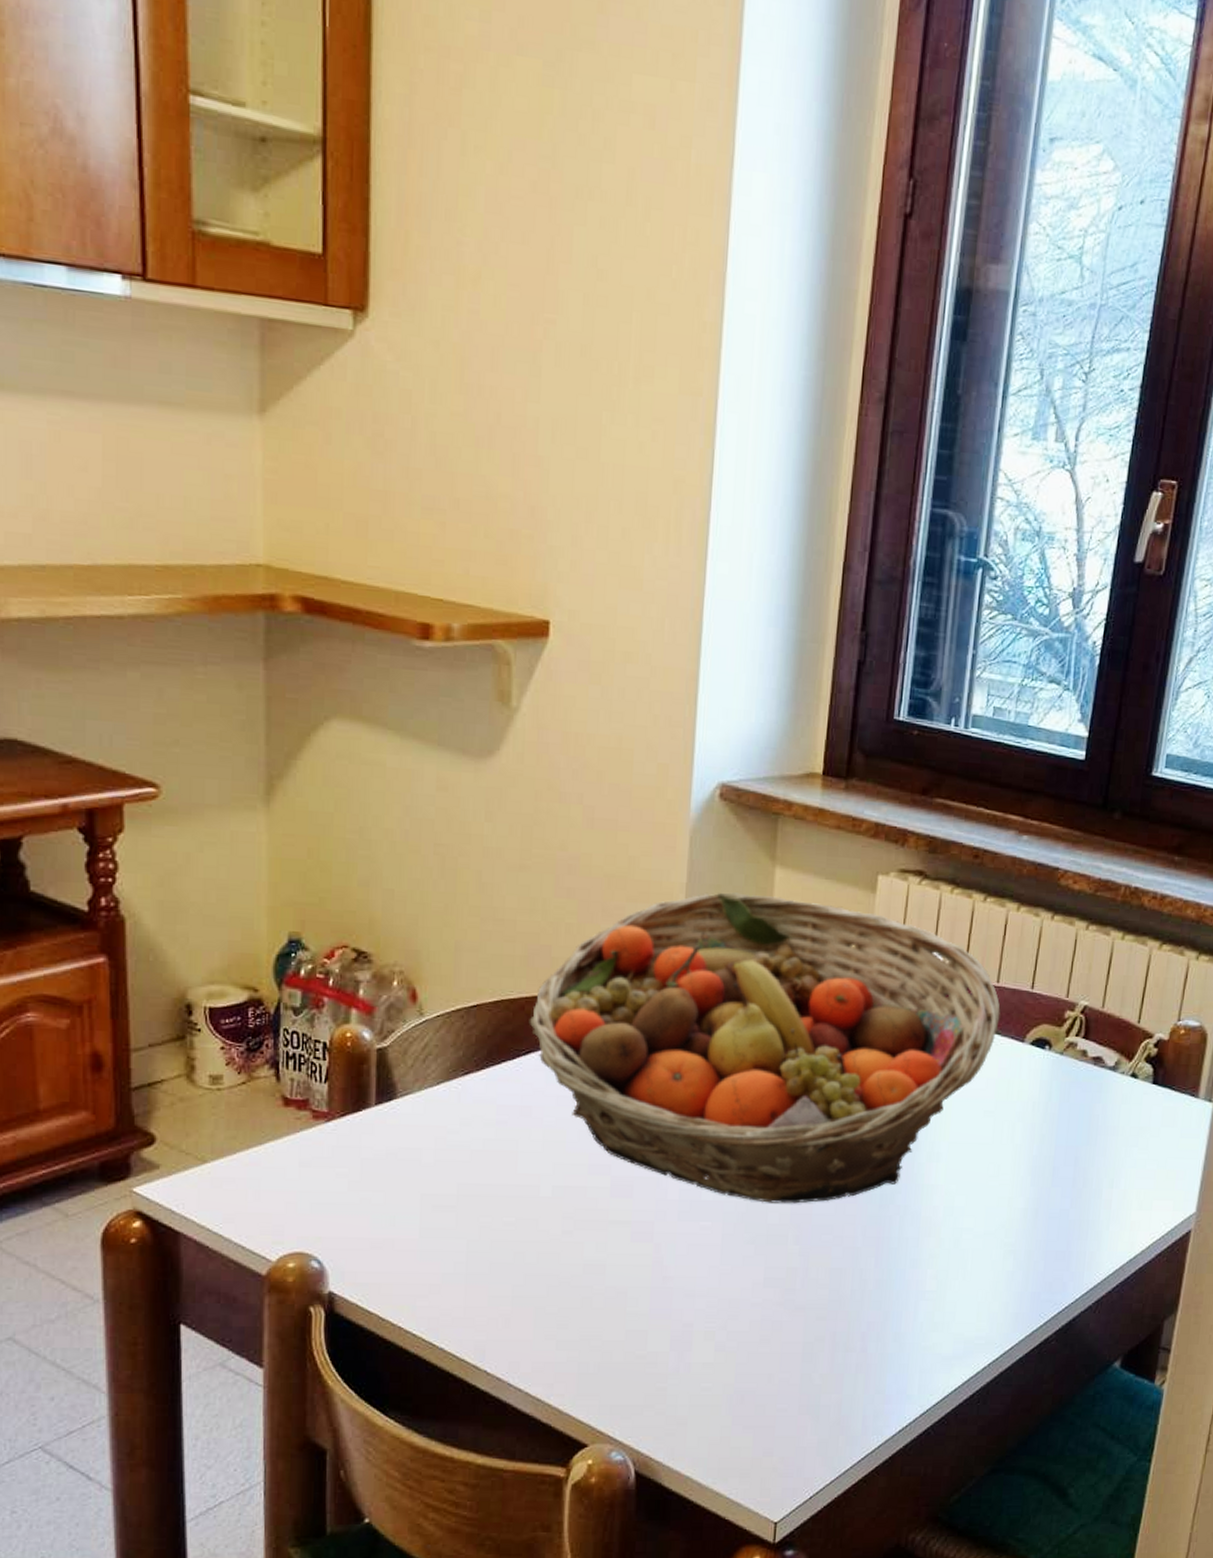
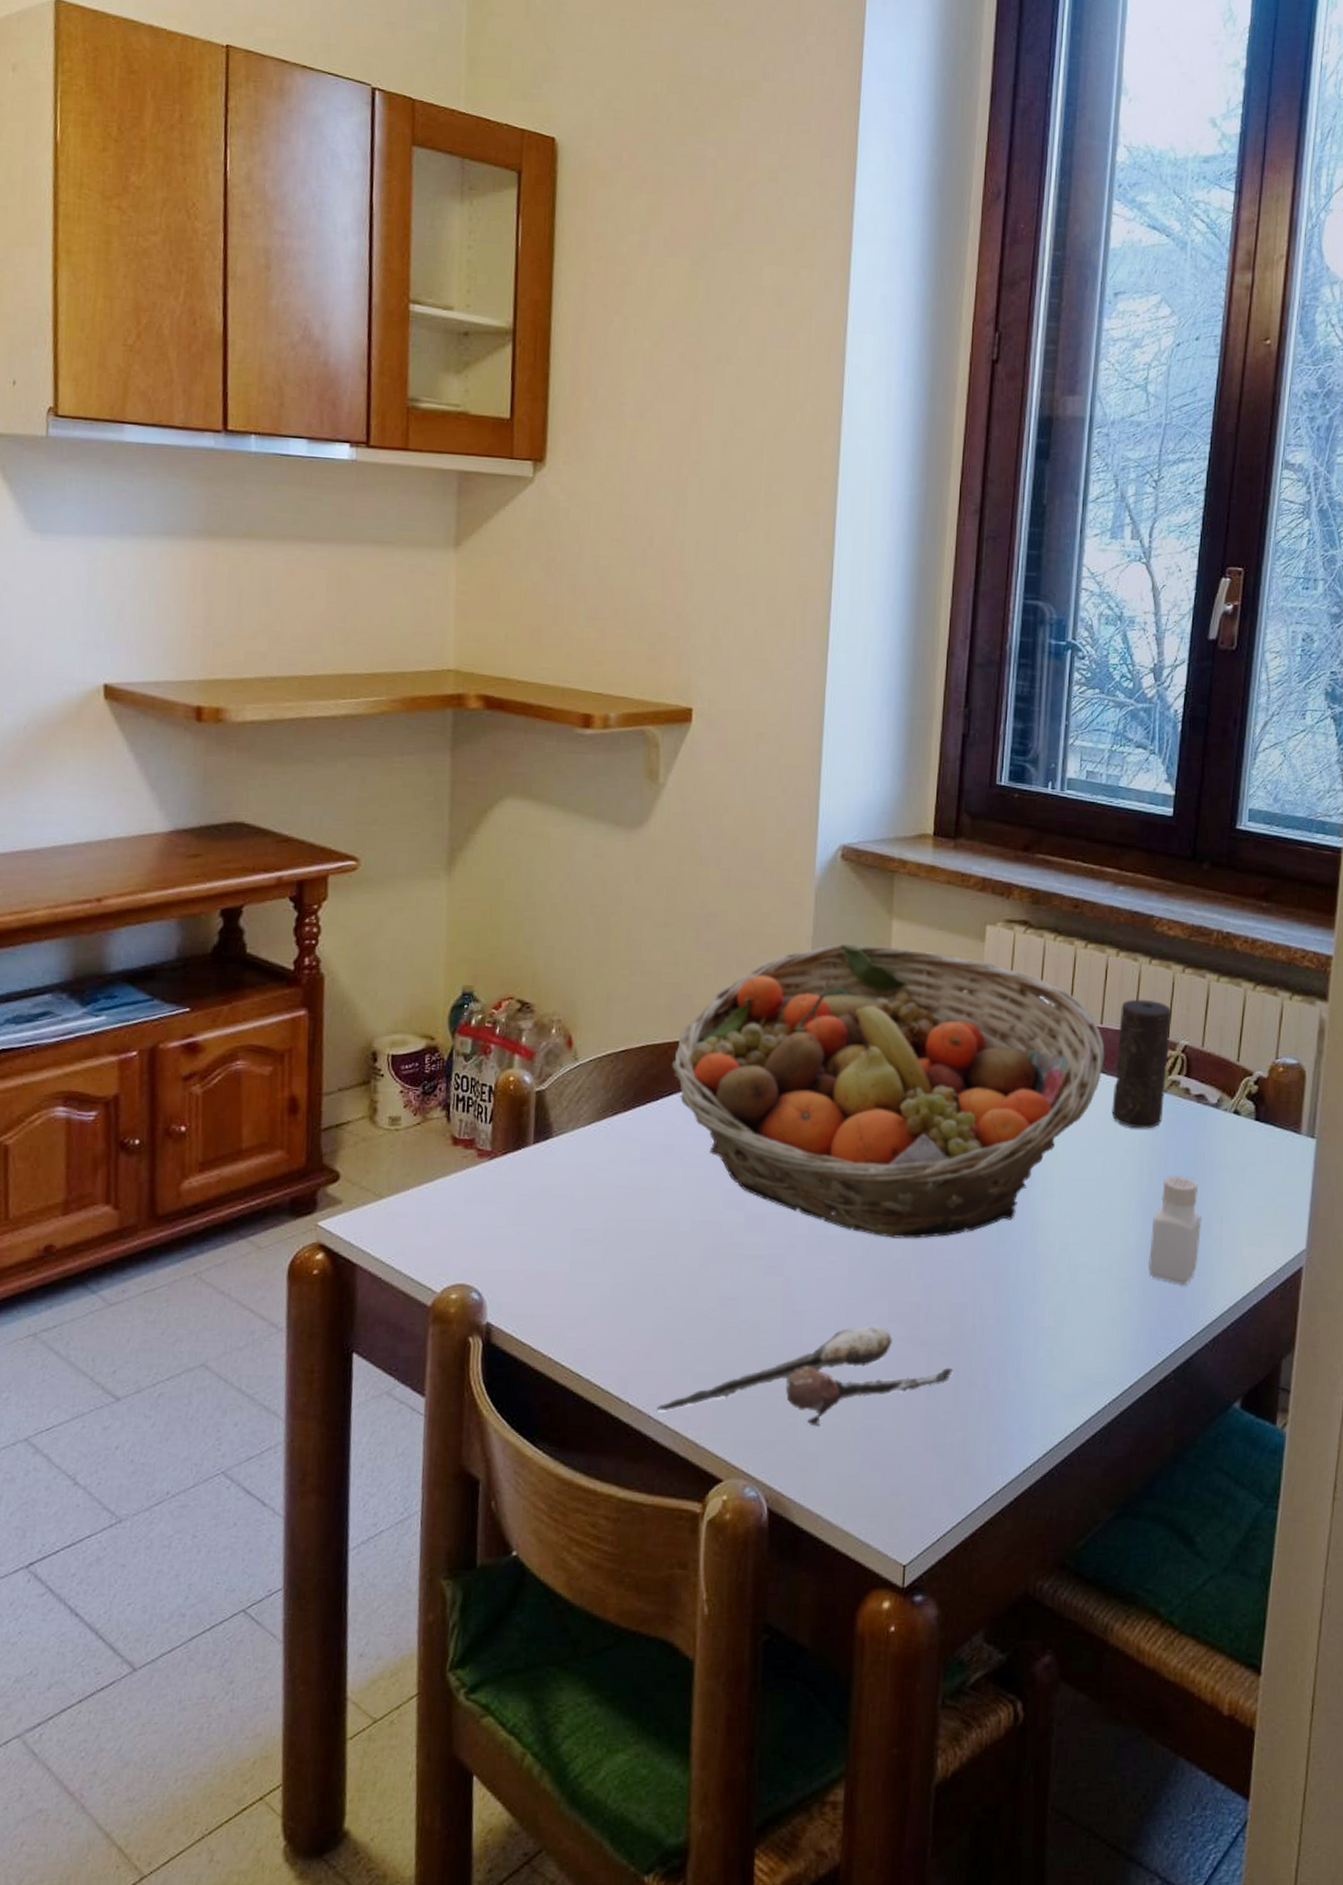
spoon: none [516,1291,831,1393] -> present [656,1325,954,1428]
candle: none [1004,956,1073,1092] -> present [1111,999,1172,1129]
pepper shaker: none [1035,1140,1092,1248] -> present [1148,1176,1202,1285]

